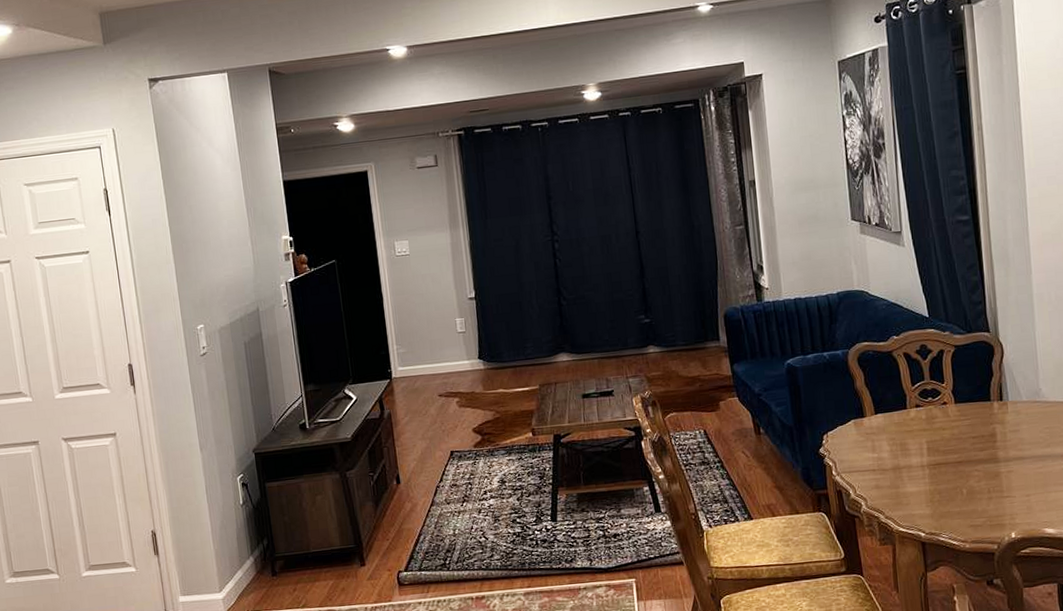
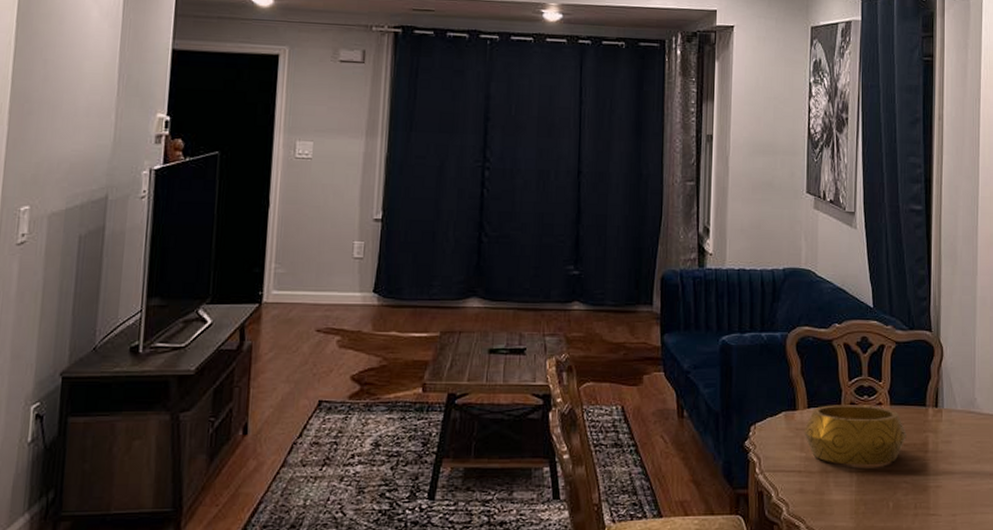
decorative bowl: none [873,406,974,461] -> present [803,405,907,466]

